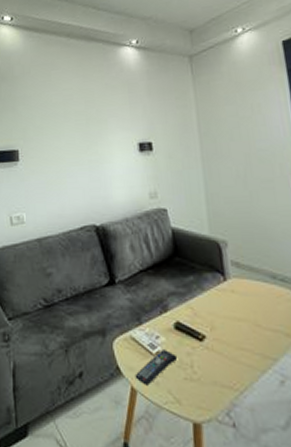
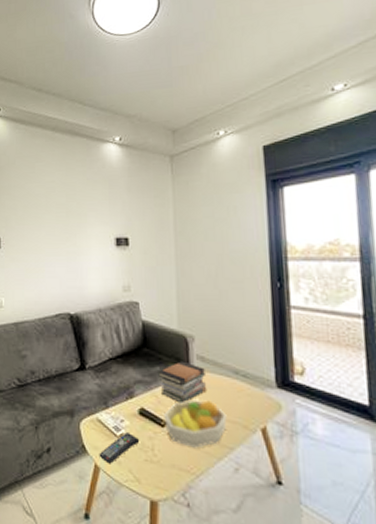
book stack: none [192,268,244,314] -> present [158,361,207,404]
fruit bowl: none [201,309,268,362] -> present [164,399,227,448]

